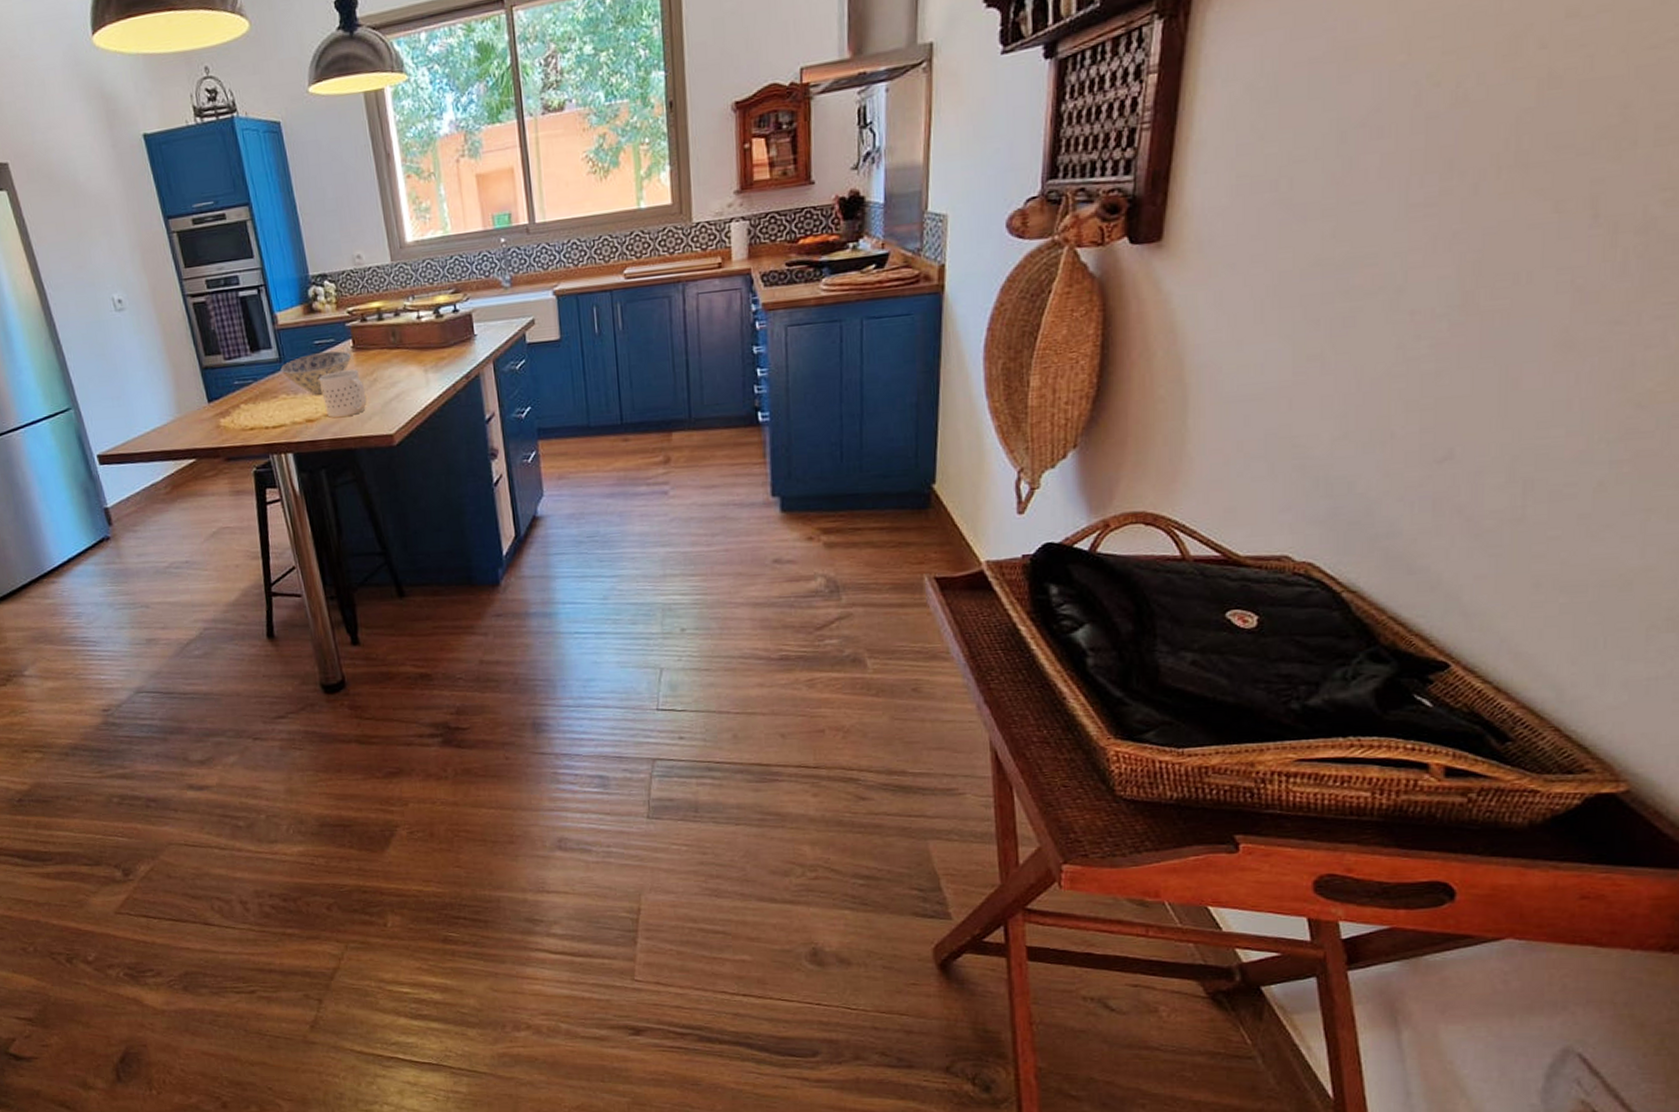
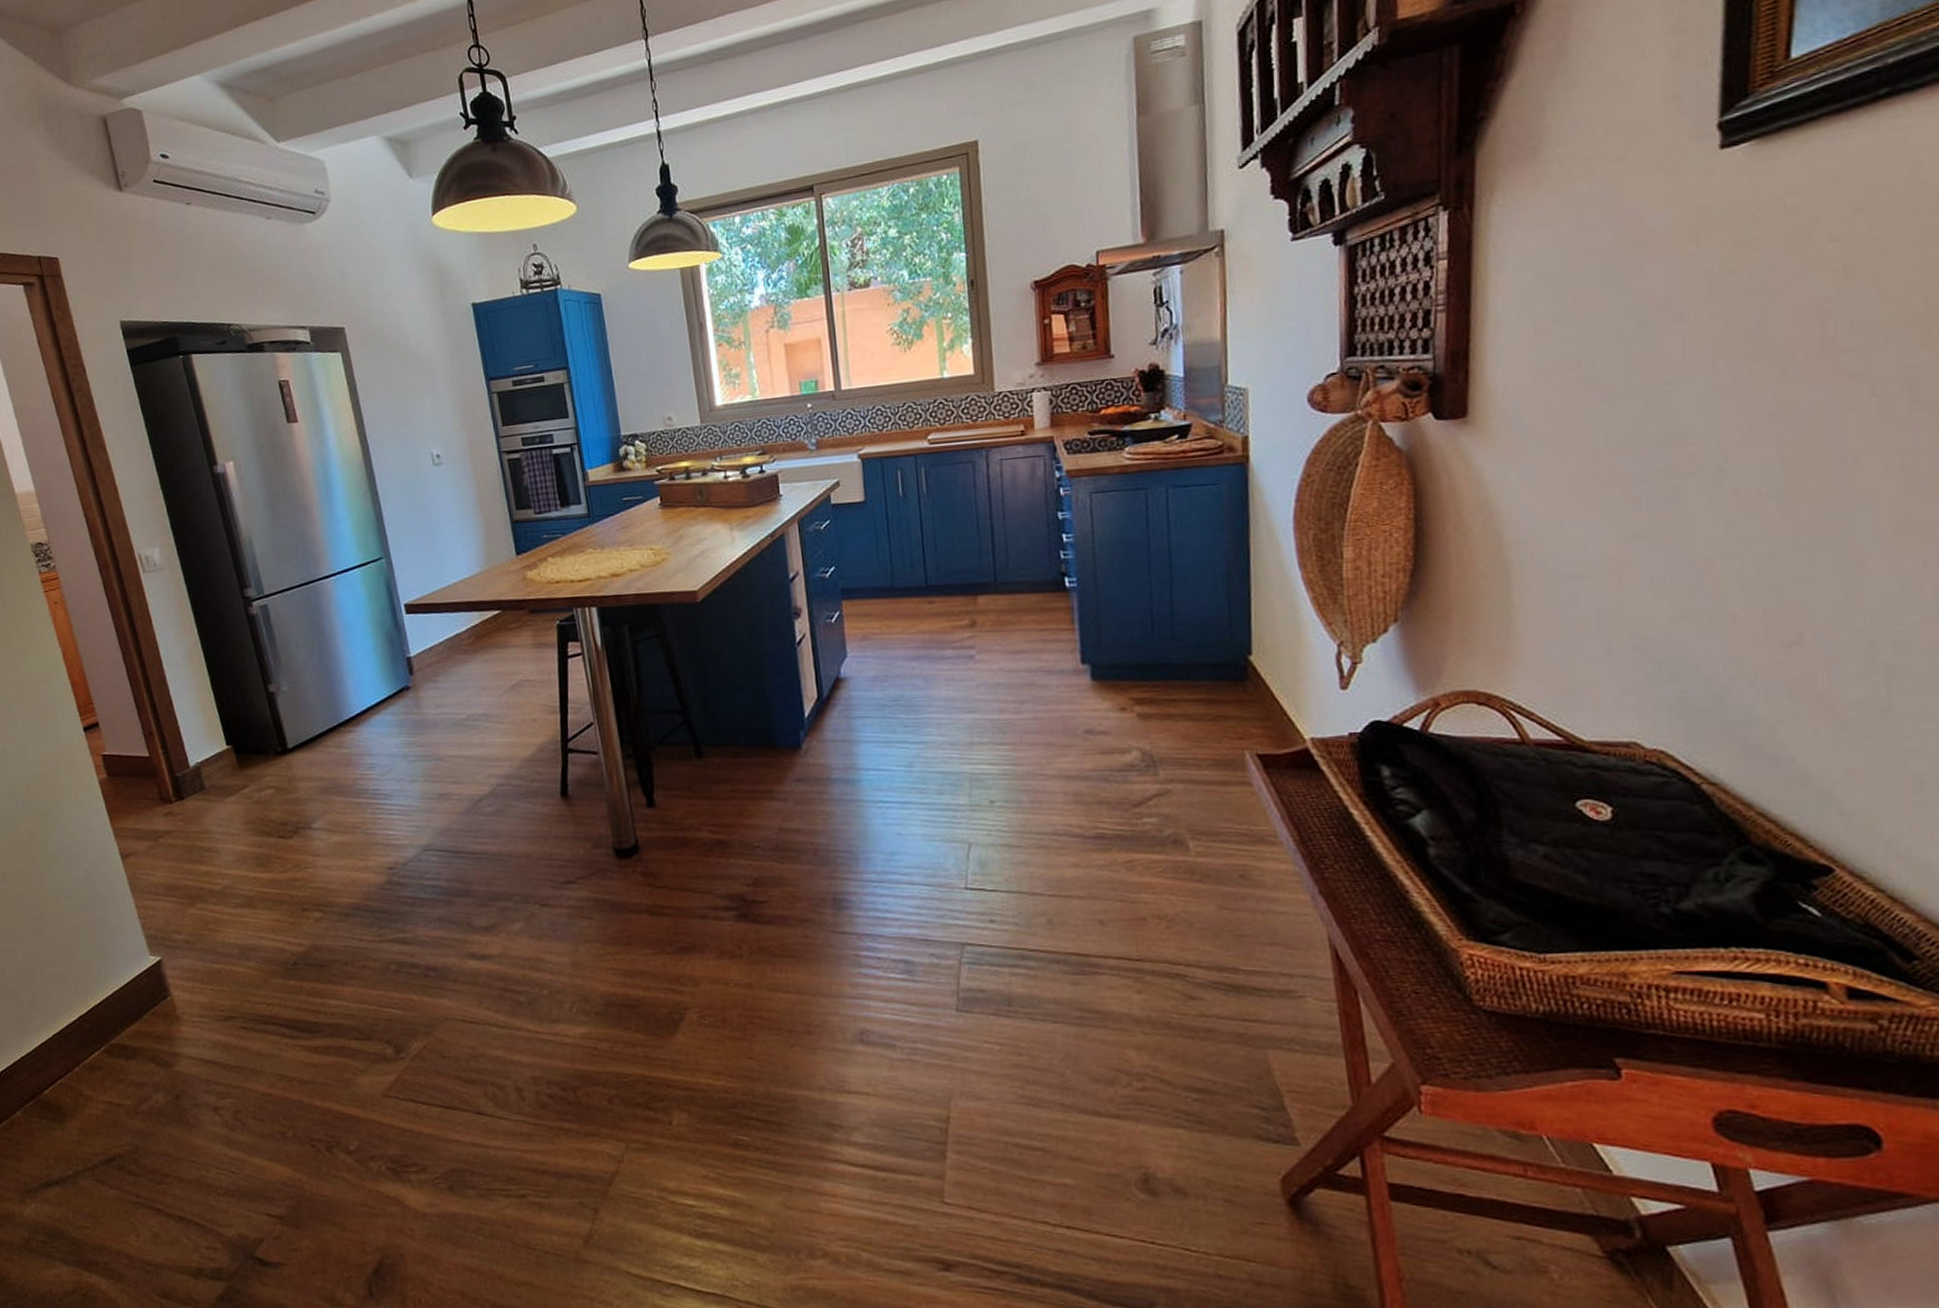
bowl: present [280,351,352,395] -> none [589,508,659,550]
mug: present [318,369,367,419] -> none [625,526,672,574]

